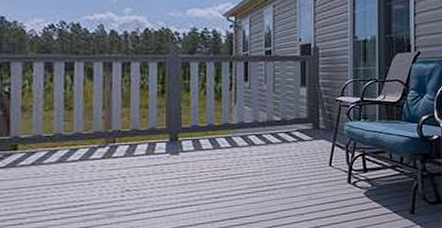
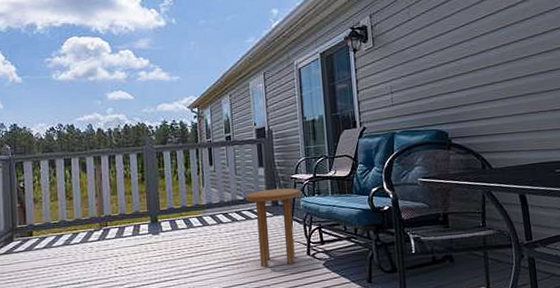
side table: none [283,110,346,195] -> present [245,188,301,268]

